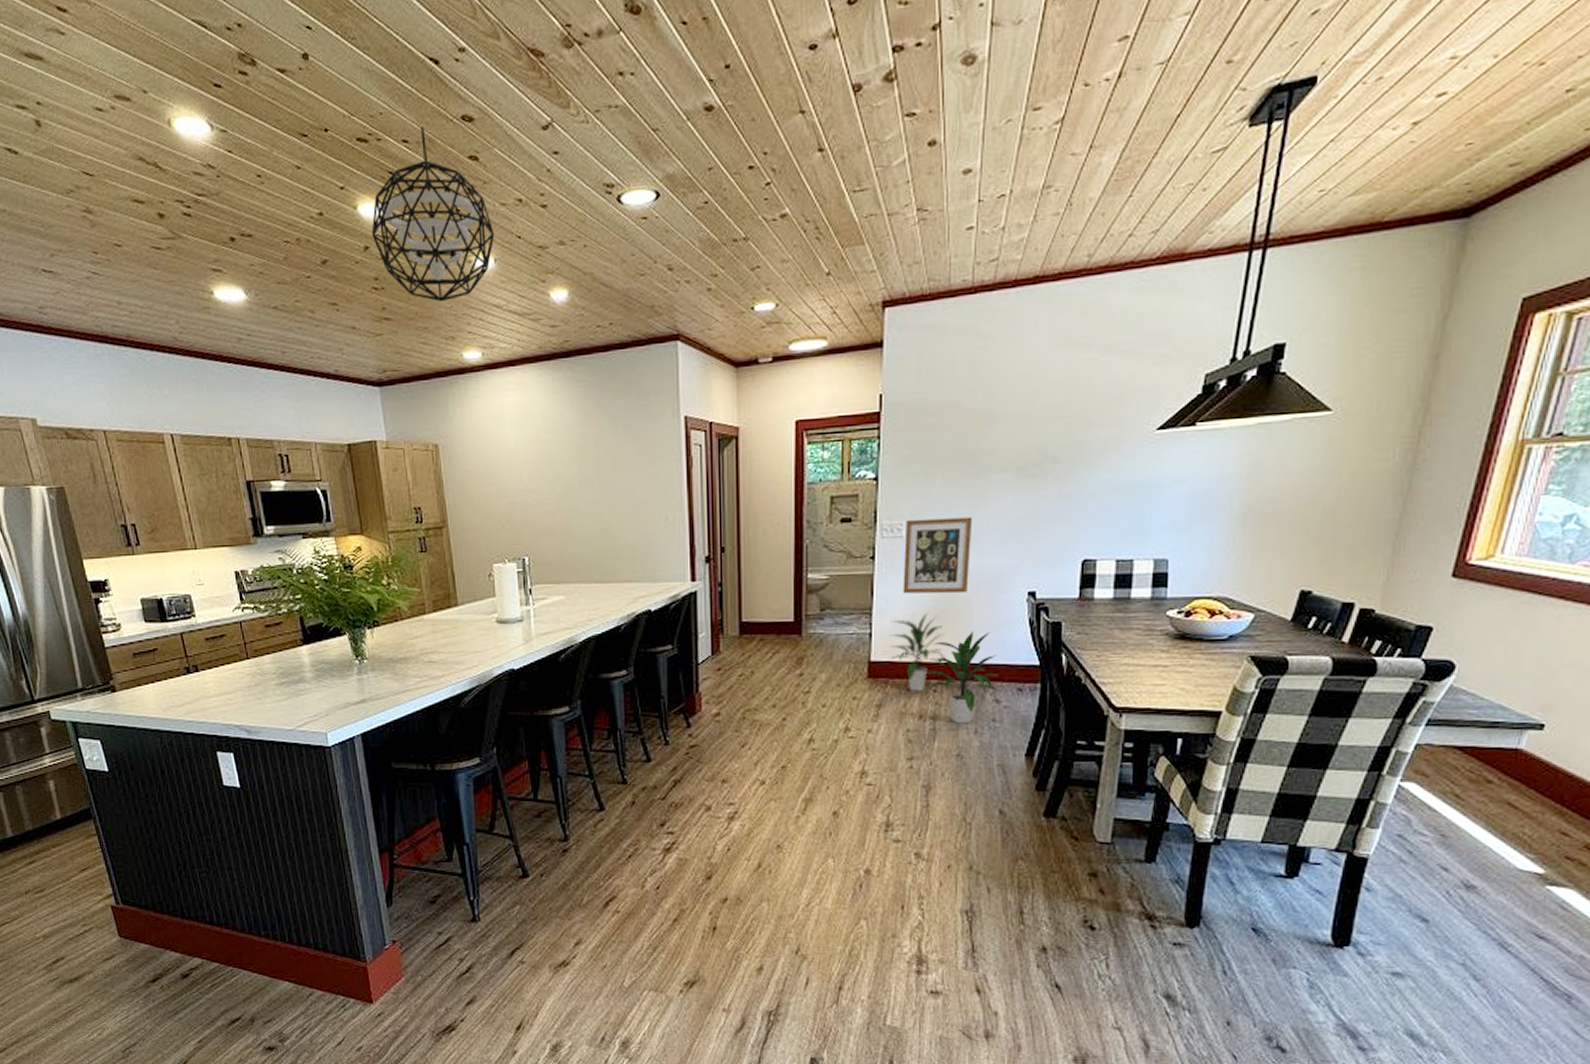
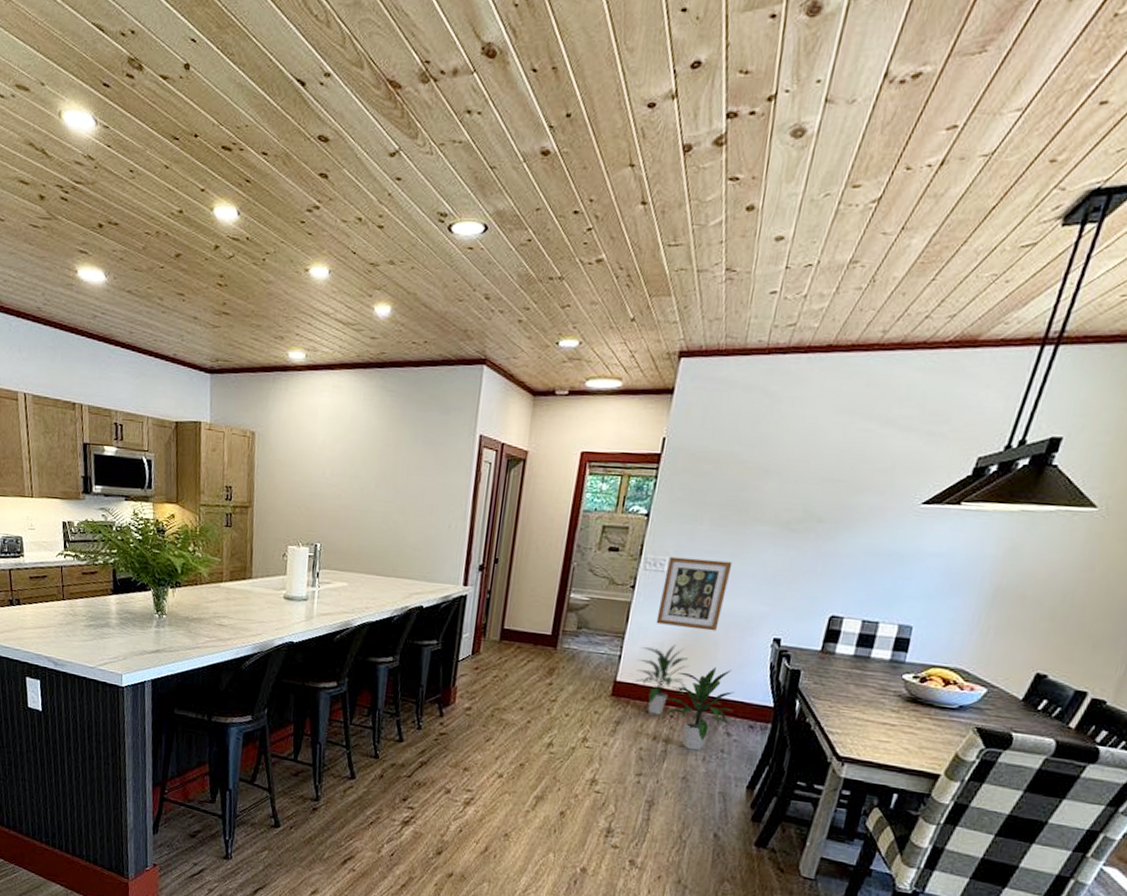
pendant light: present [371,126,495,302] -> none [223,141,333,304]

